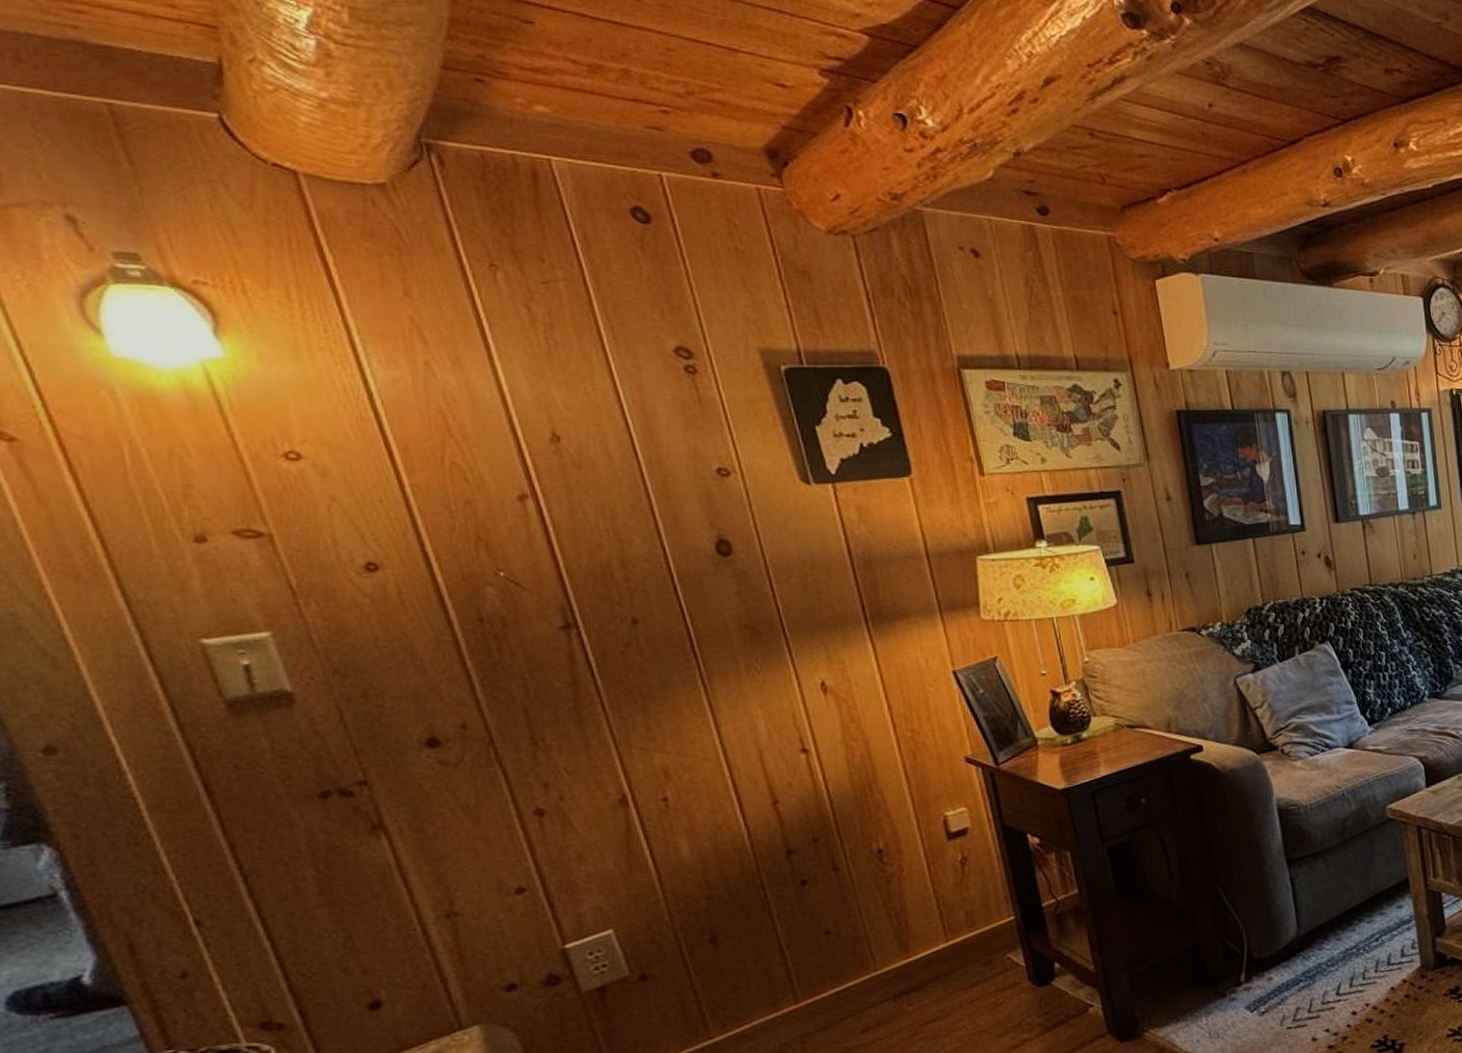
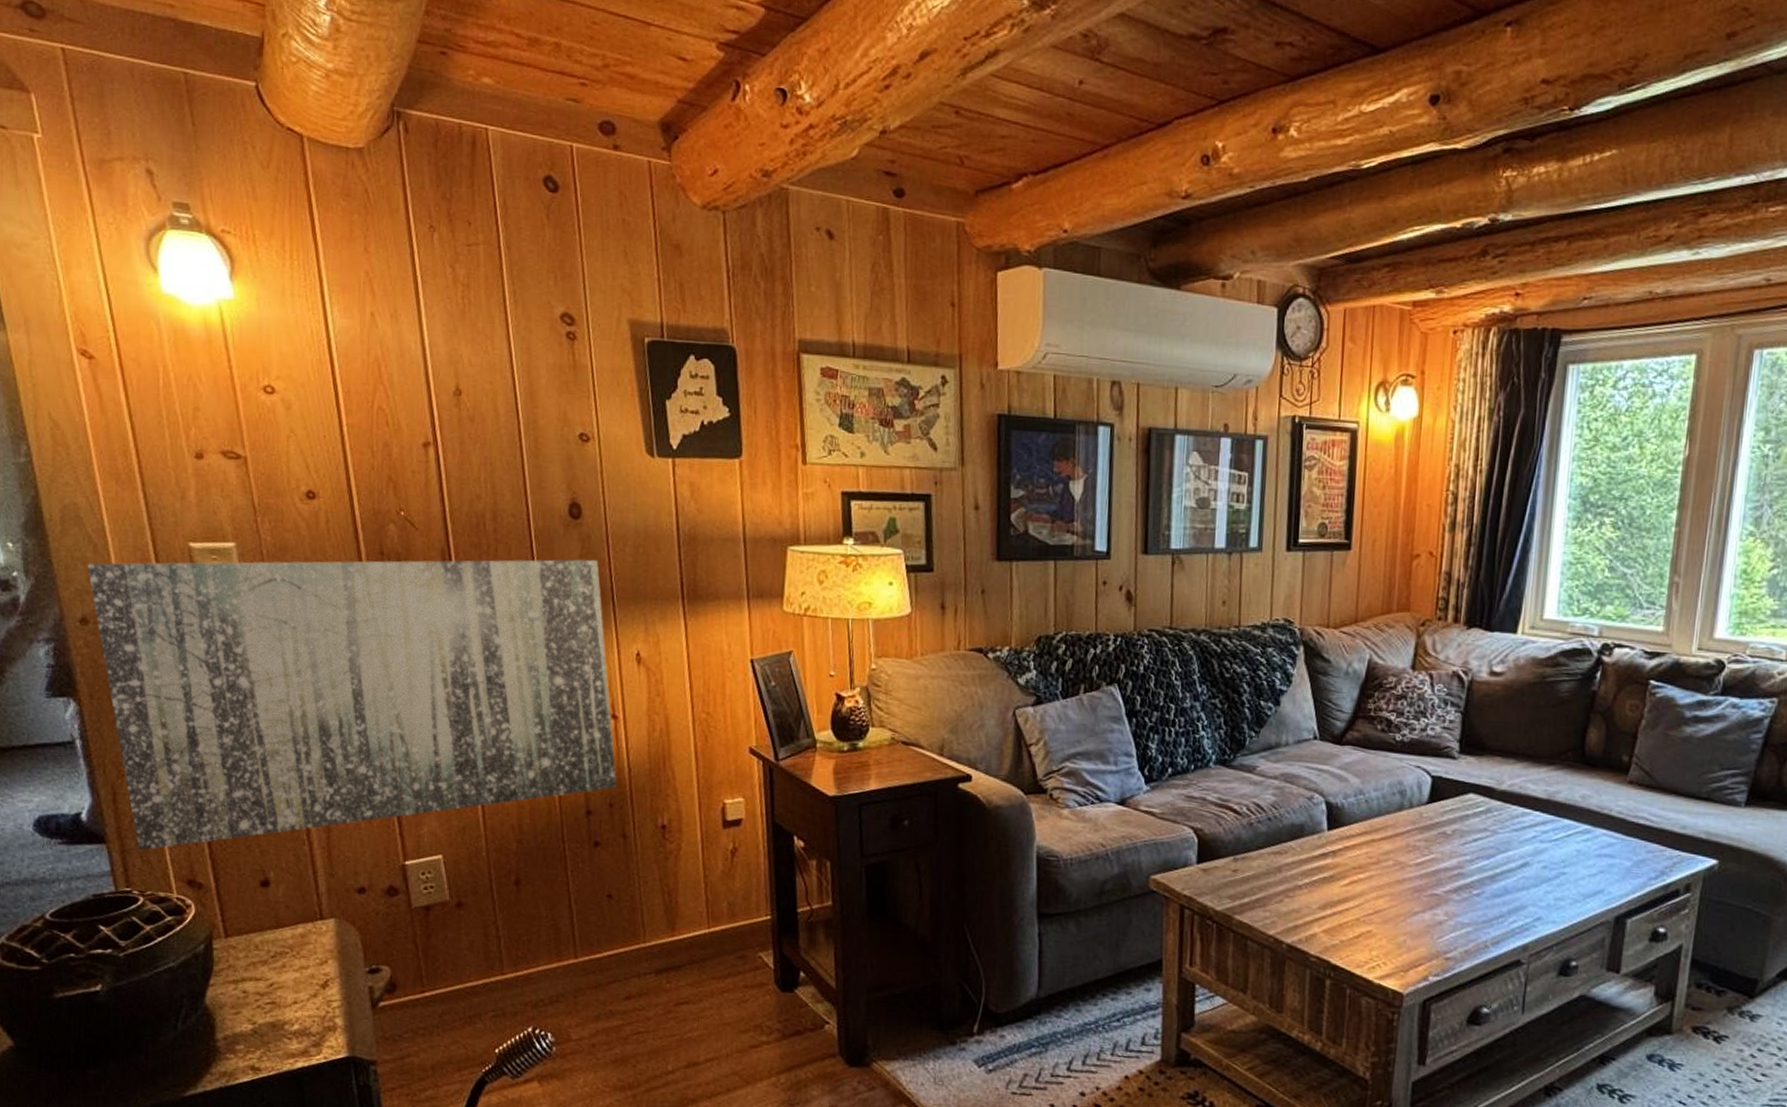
wall art: none [44,594,819,1004] -> present [87,559,617,851]

